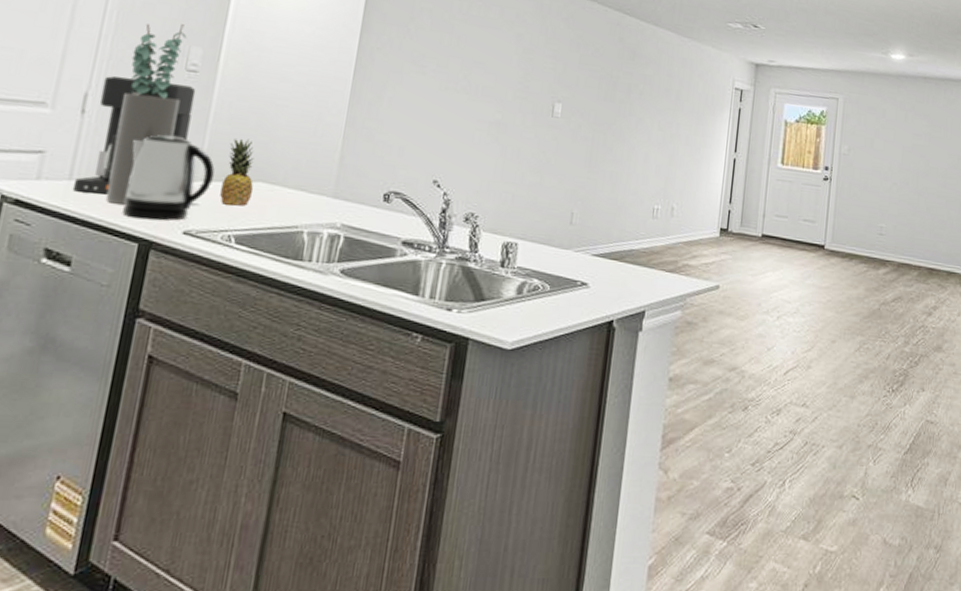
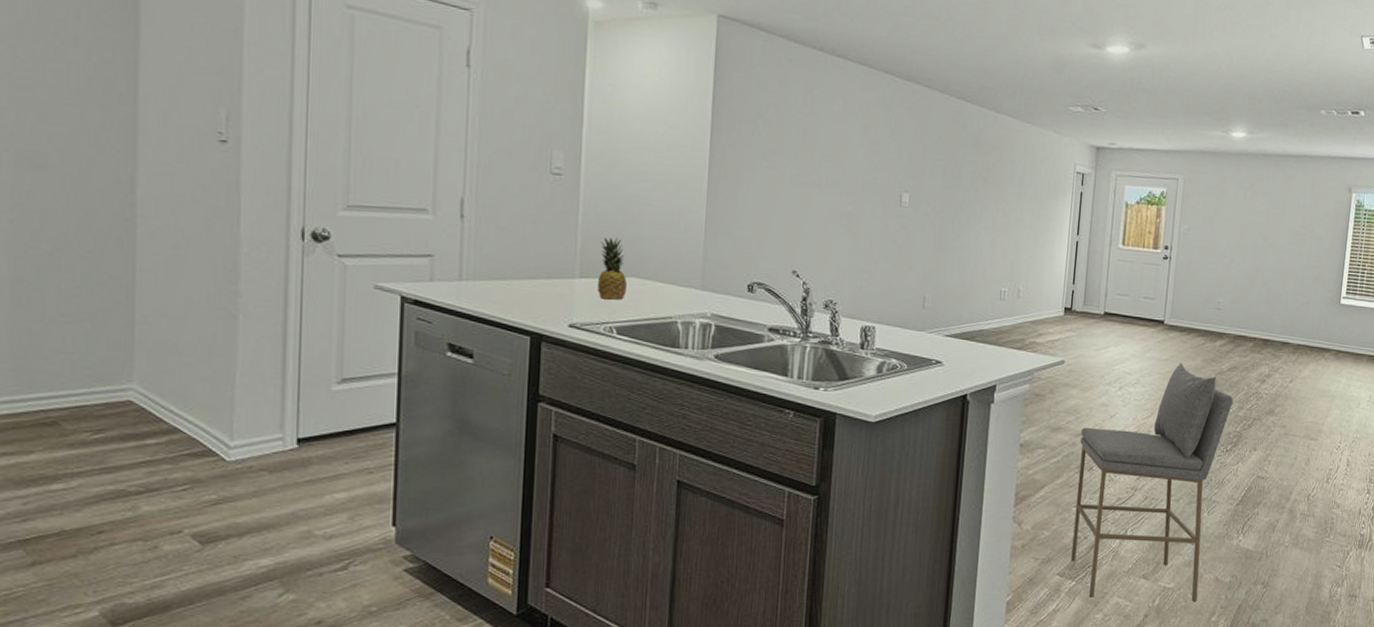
coffee maker: present [72,76,196,195] -> none [463,182,563,293]
vase: present [105,24,187,206] -> none [494,129,550,303]
kettle: present [122,134,215,220] -> none [511,235,590,314]
bar stool: none [722,291,899,568] -> present [1071,363,1234,601]

